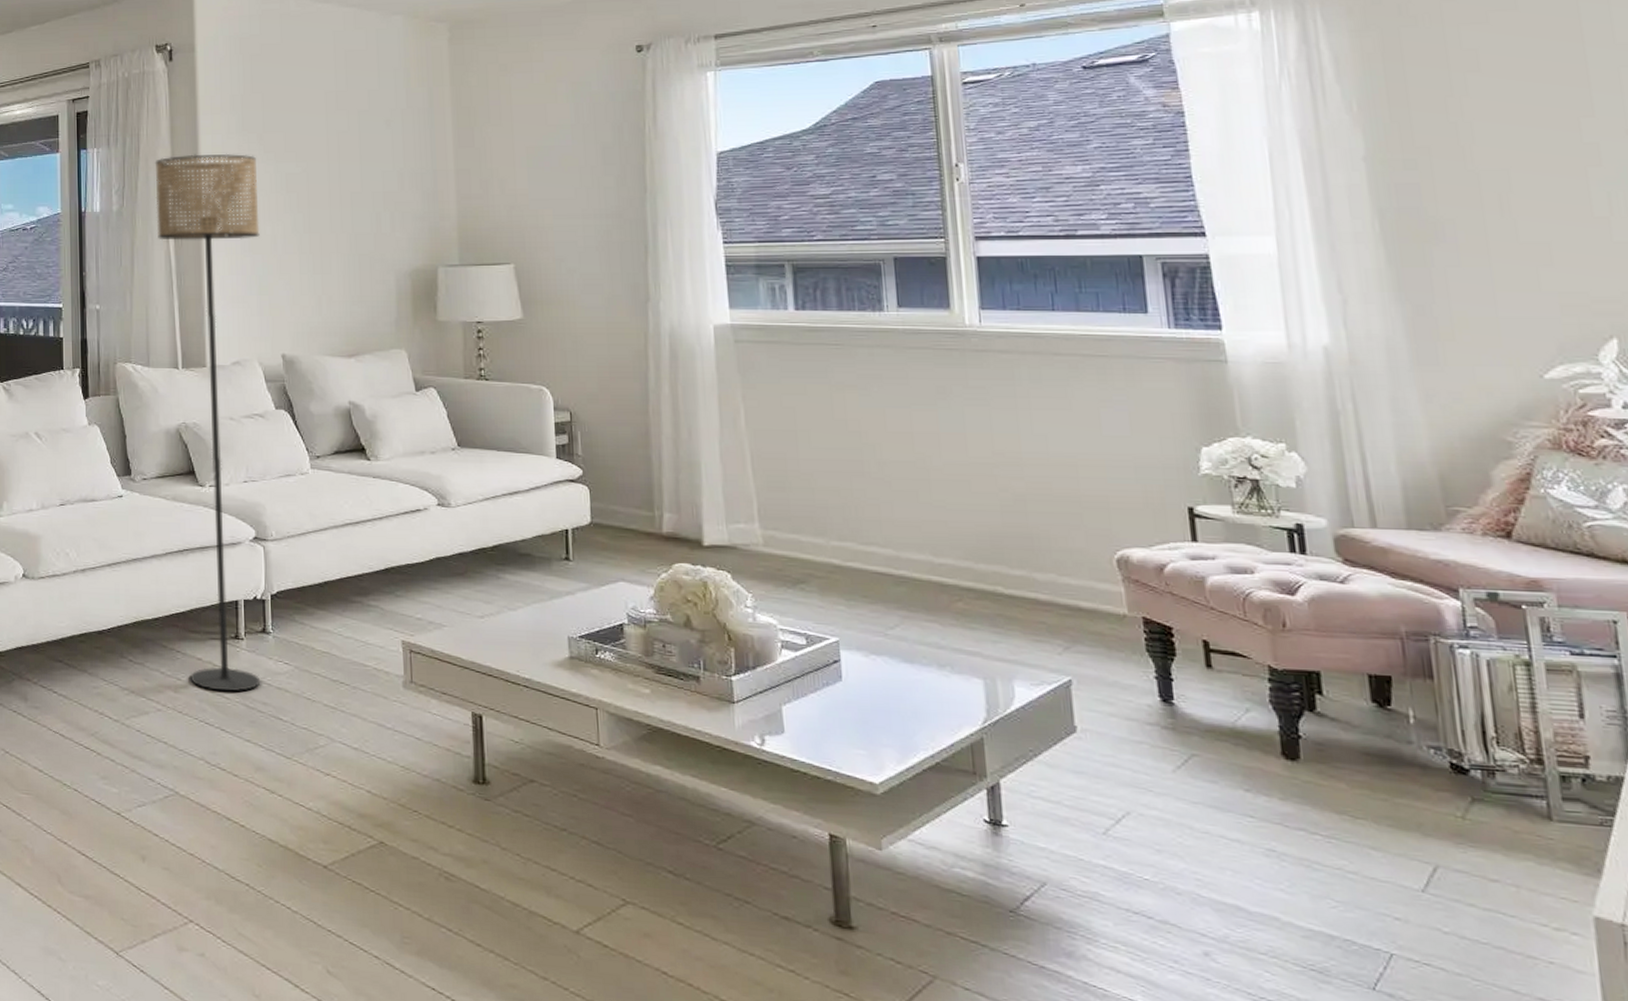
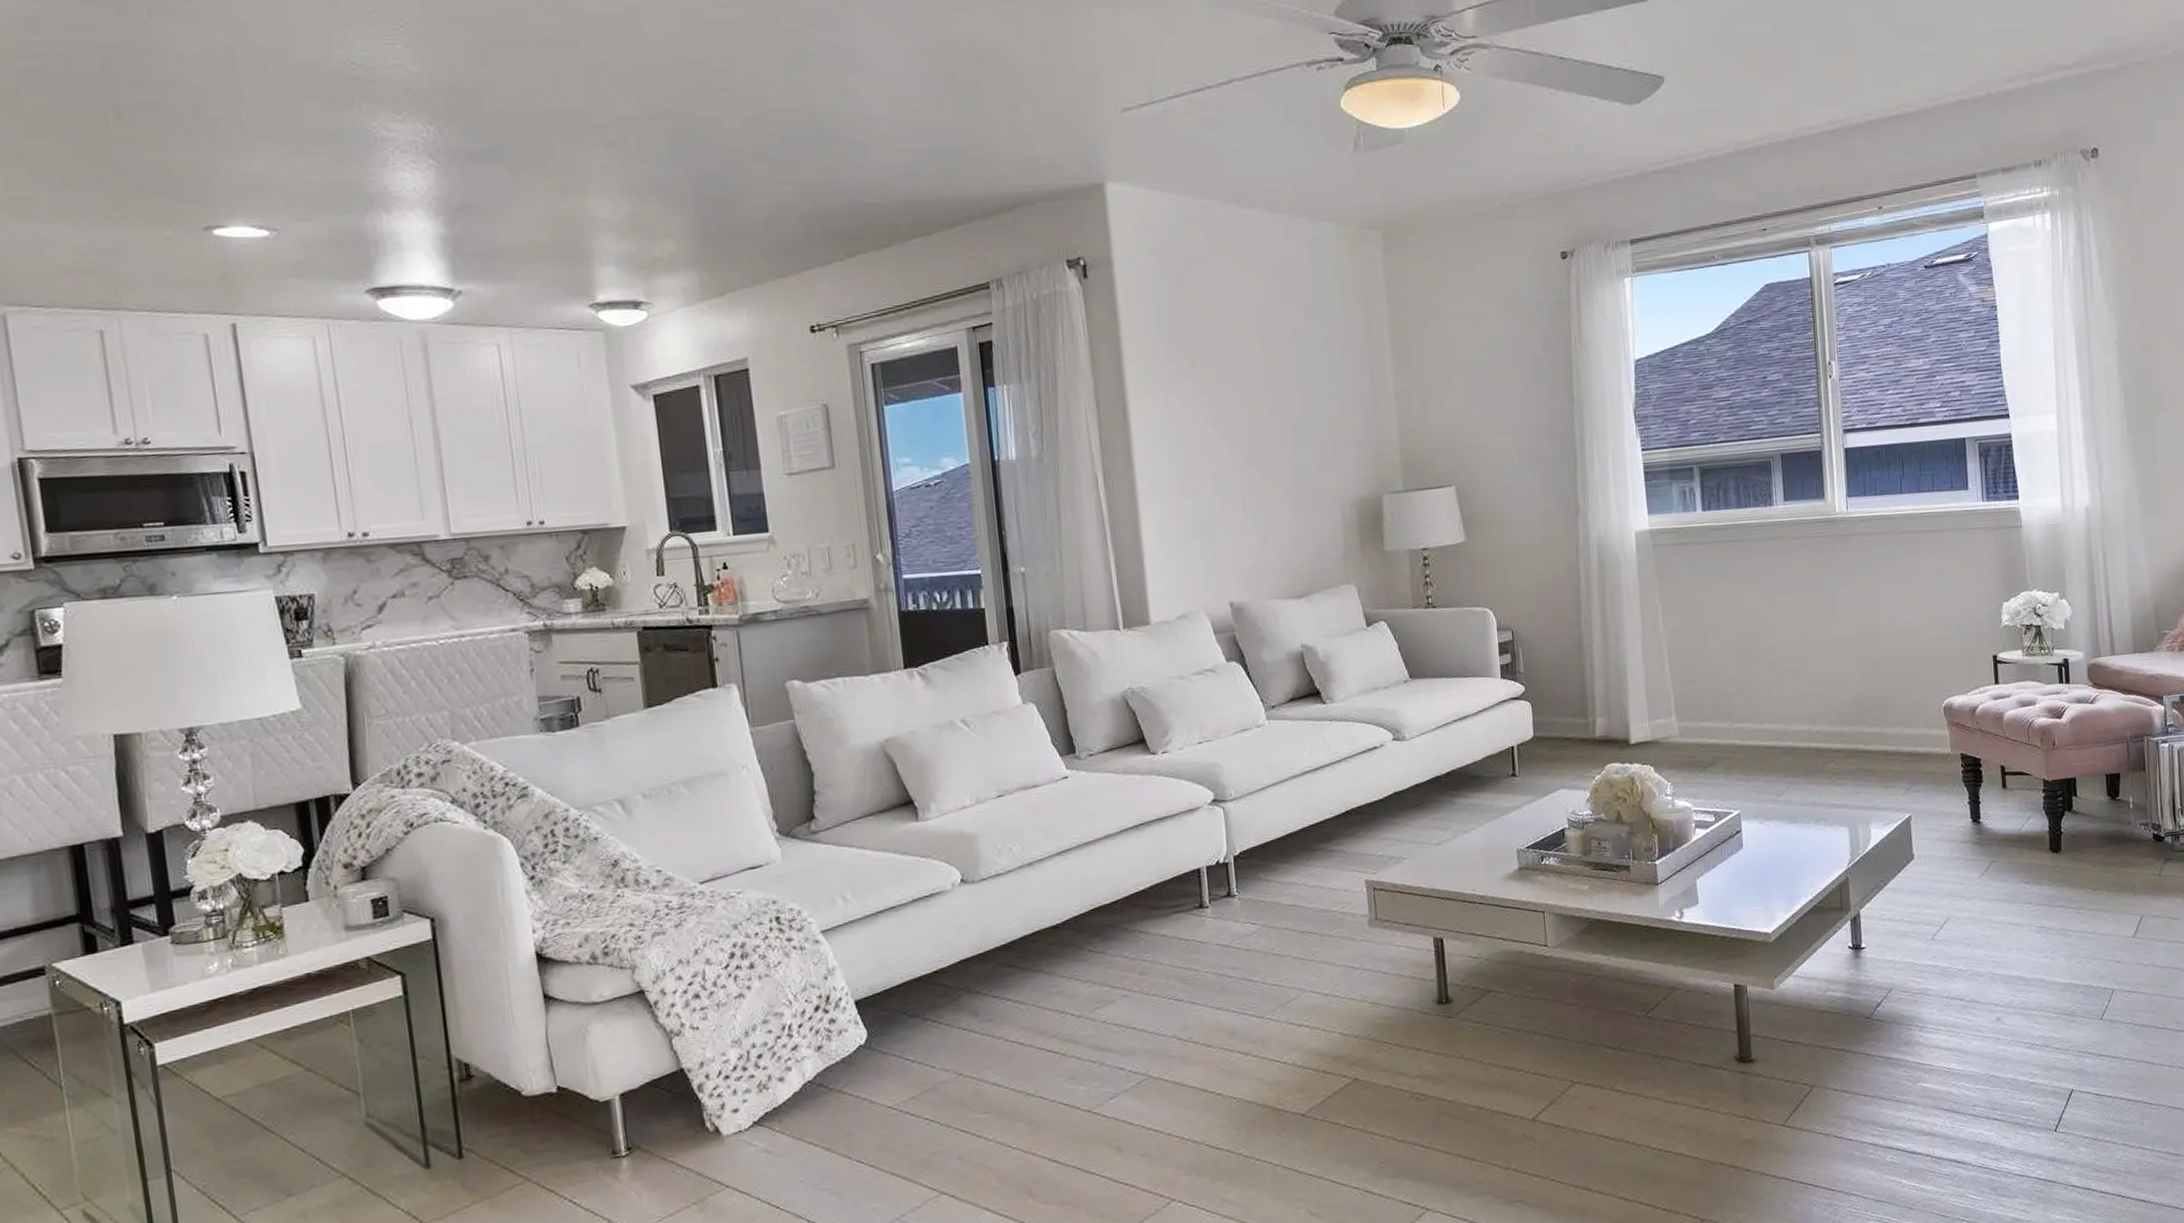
floor lamp: present [155,153,261,692] -> none [1075,383,1229,966]

